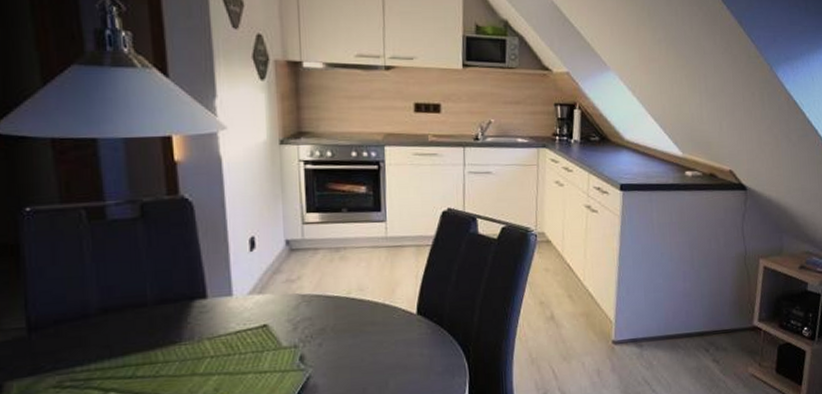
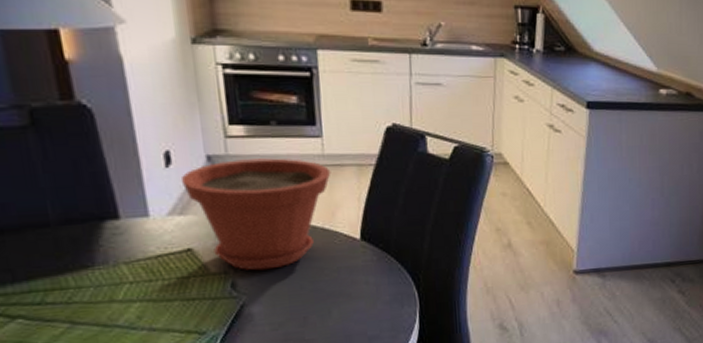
plant pot: none [262,241,393,345] -> present [180,158,331,271]

